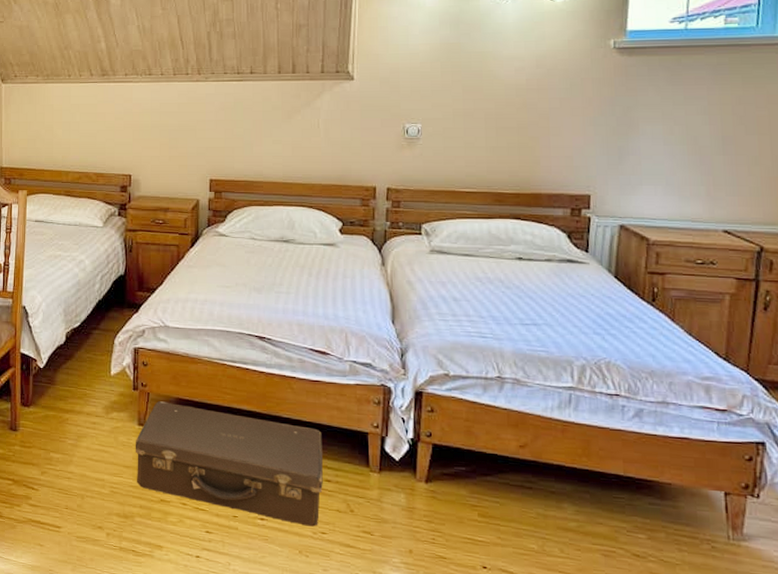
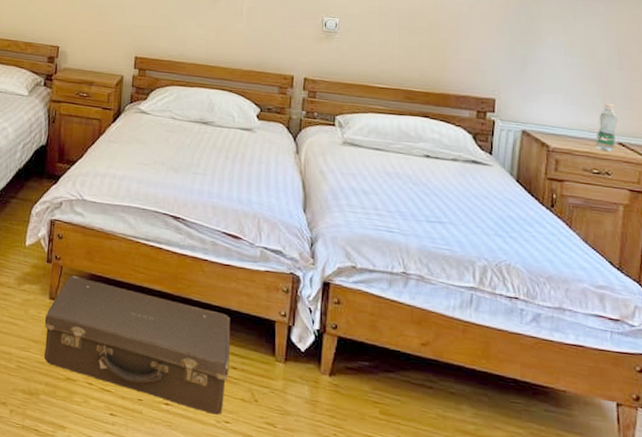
bottle: none [699,190,722,241] -> present [596,103,617,153]

